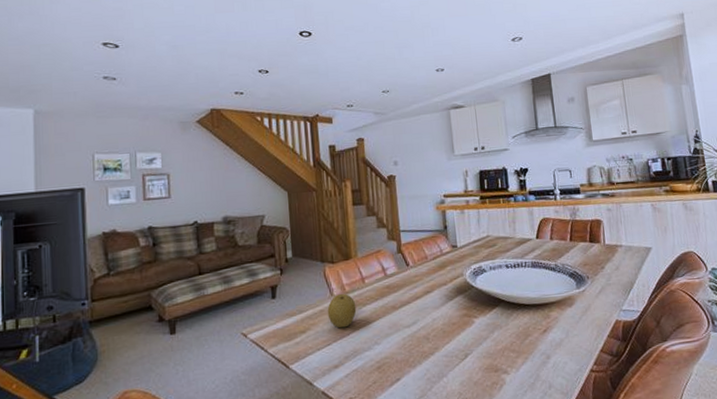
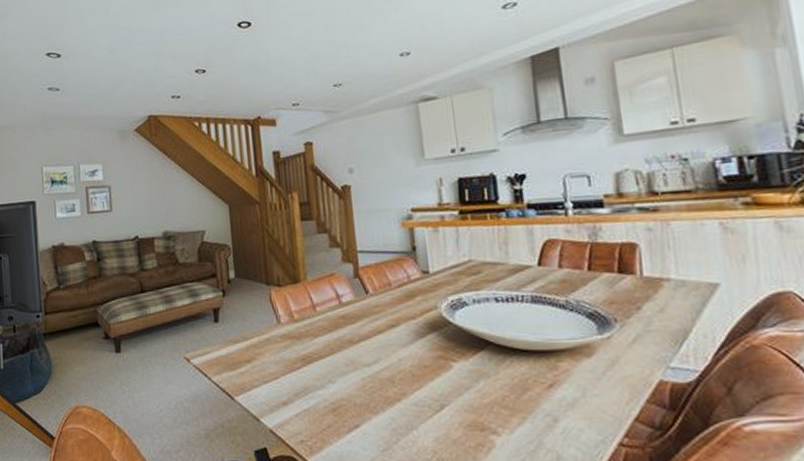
fruit: present [327,293,357,329] -> none [274,321,307,361]

